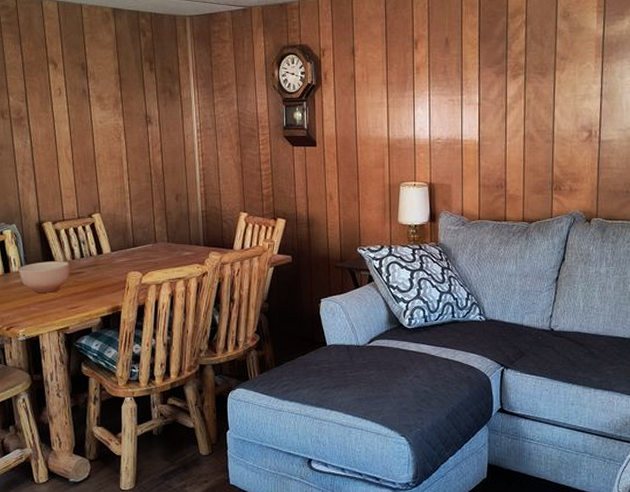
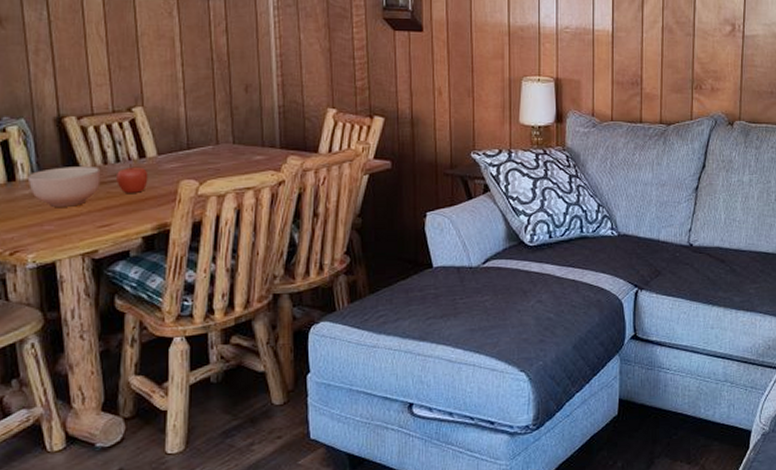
fruit: none [82,259,105,282] -> present [116,164,149,193]

